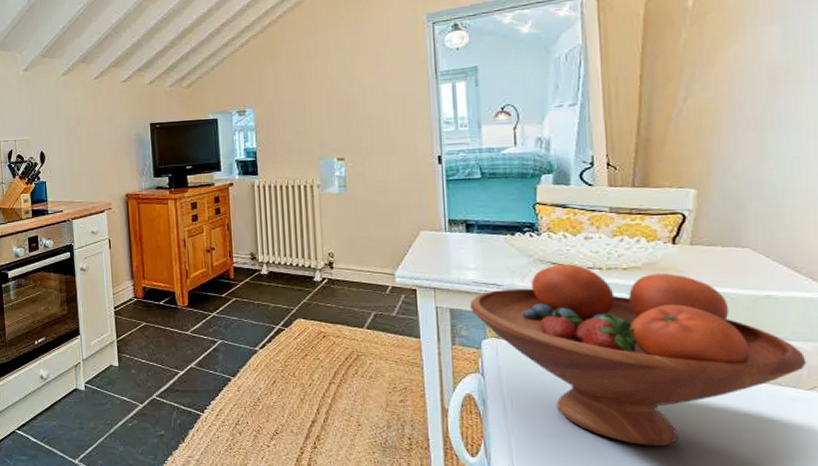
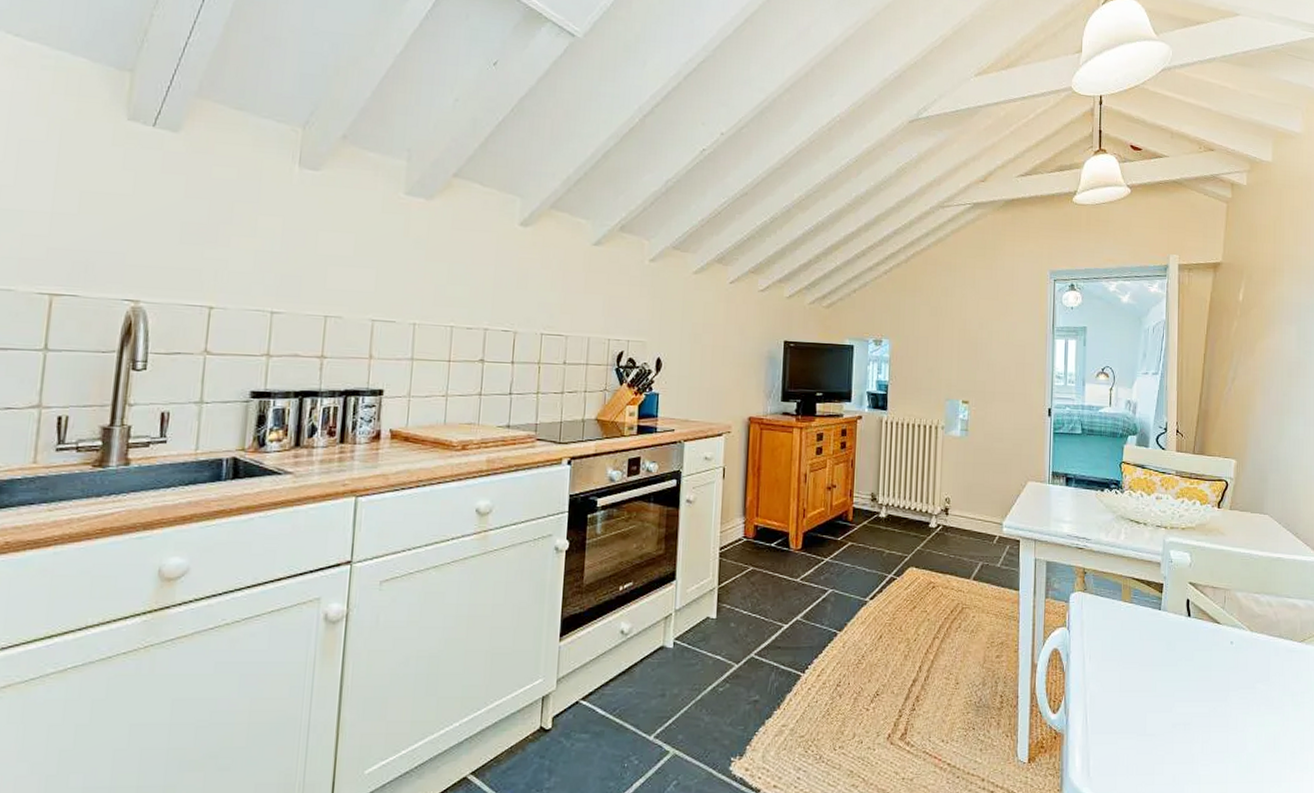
fruit bowl: present [469,264,807,447] -> none [1063,521,1300,697]

